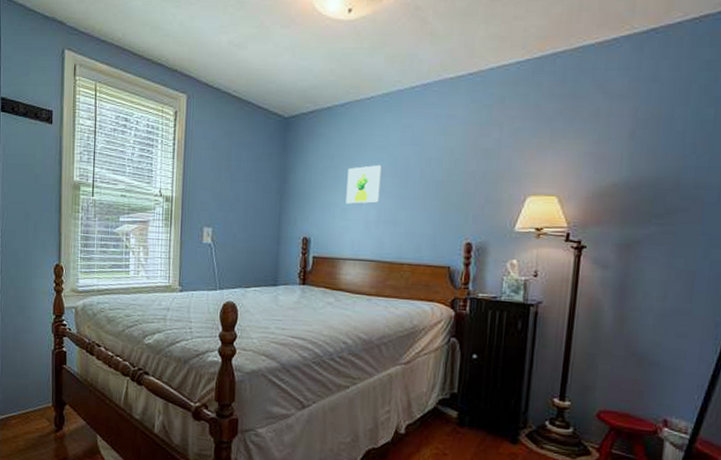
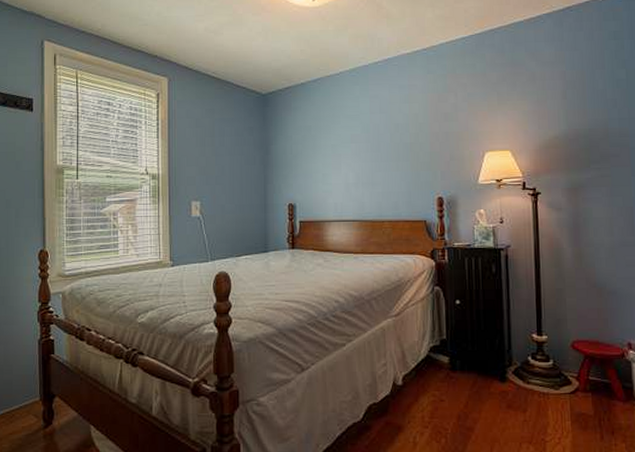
wall art: present [346,165,382,204] -> none [325,133,356,170]

